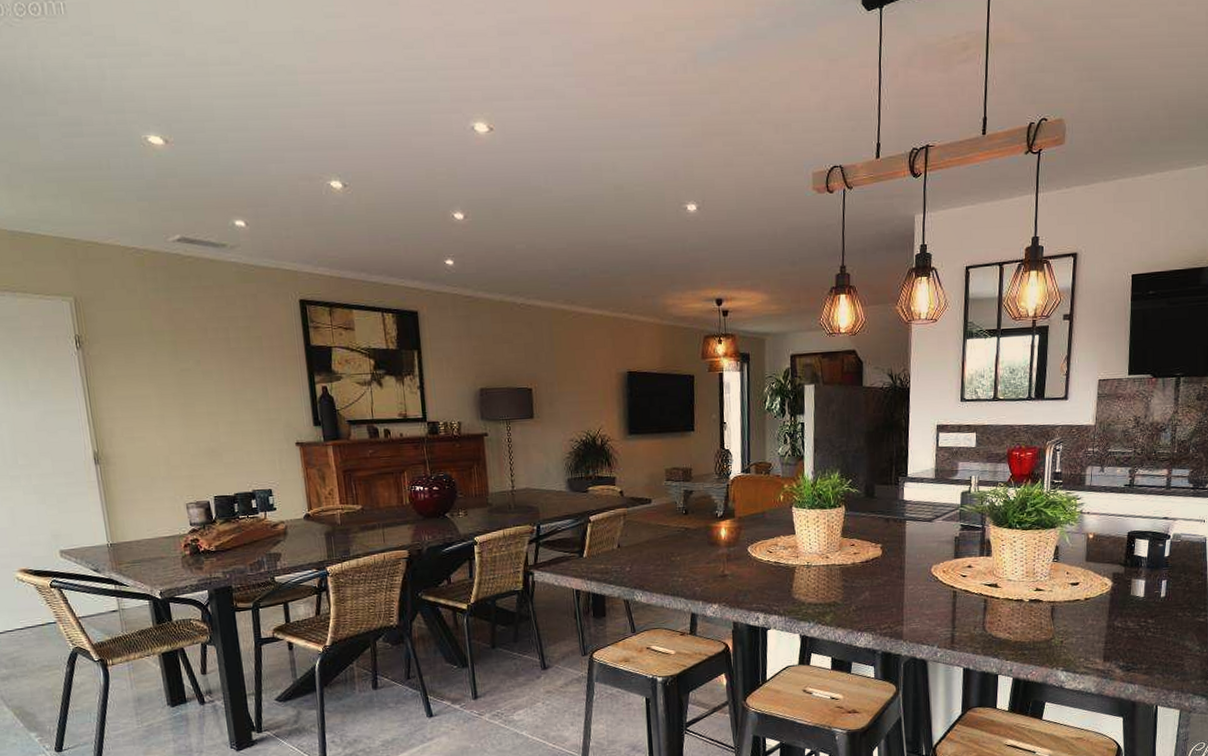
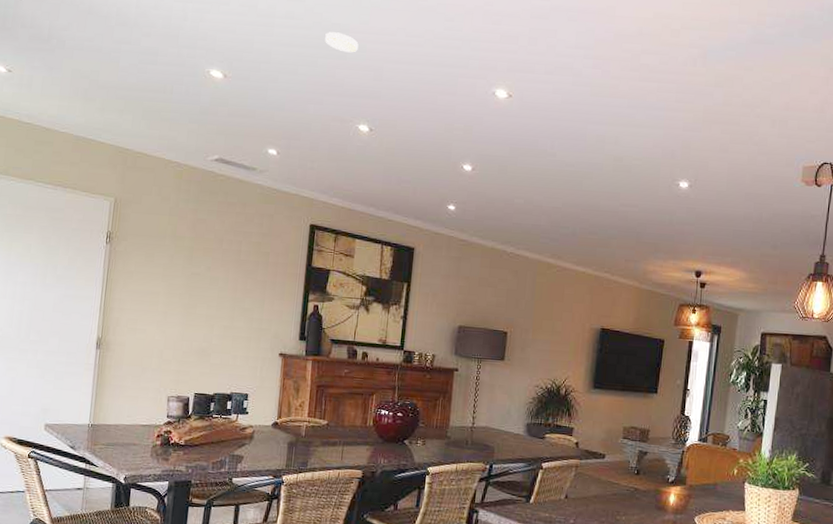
smoke detector: none [271,75,312,99] -> present [325,32,359,53]

